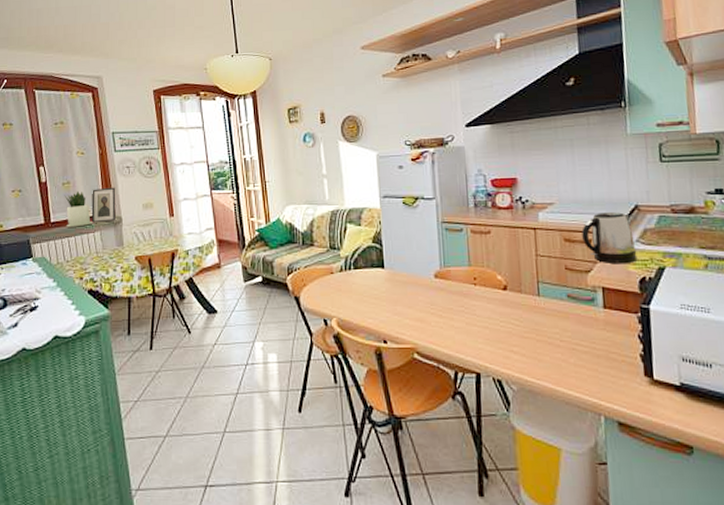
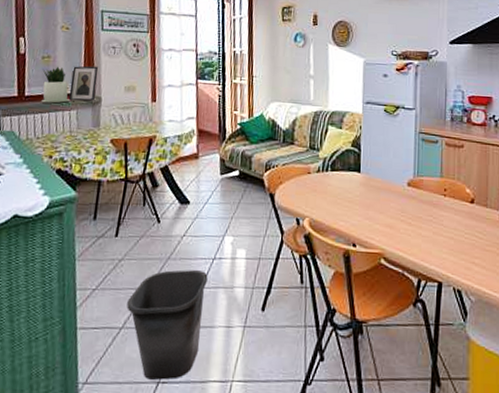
waste bin: none [168,376,243,484] -> present [126,269,208,380]

